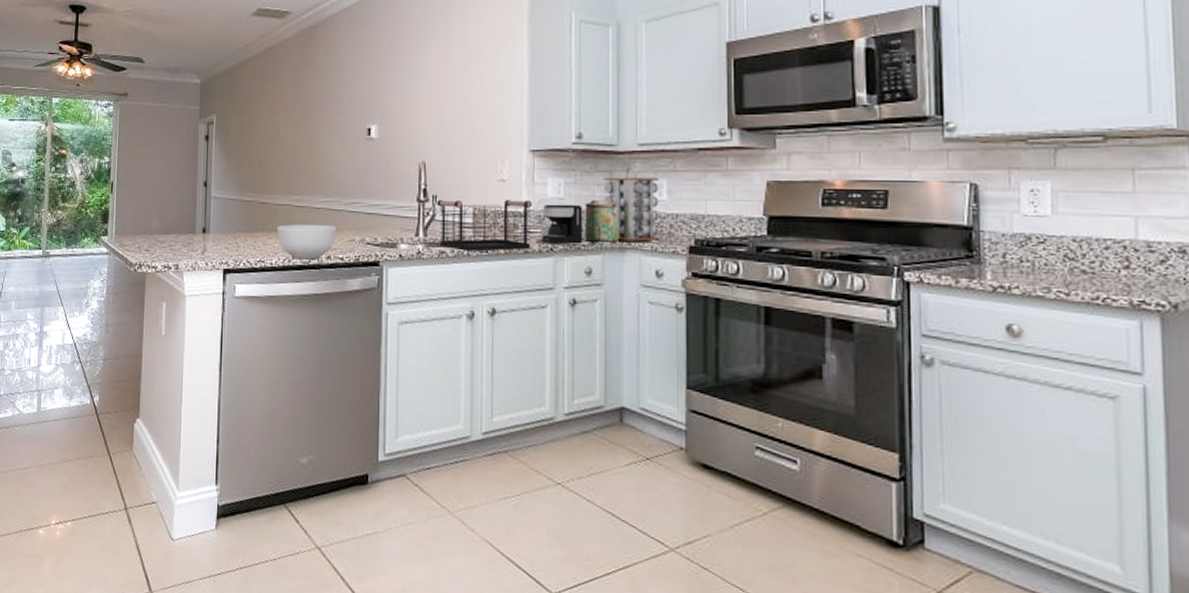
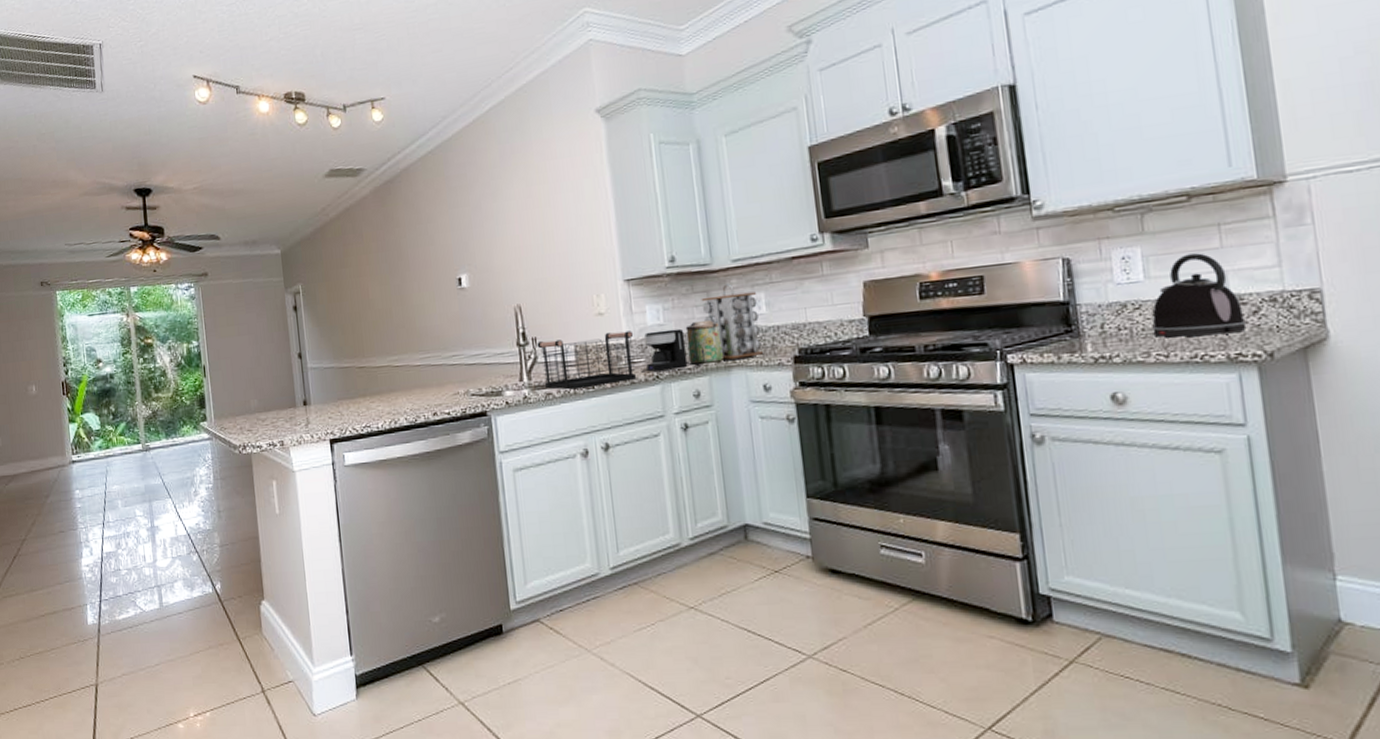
bowl: present [277,224,336,260] -> none [379,381,440,420]
kettle: none [1053,195,1153,280] -> present [1150,253,1247,338]

